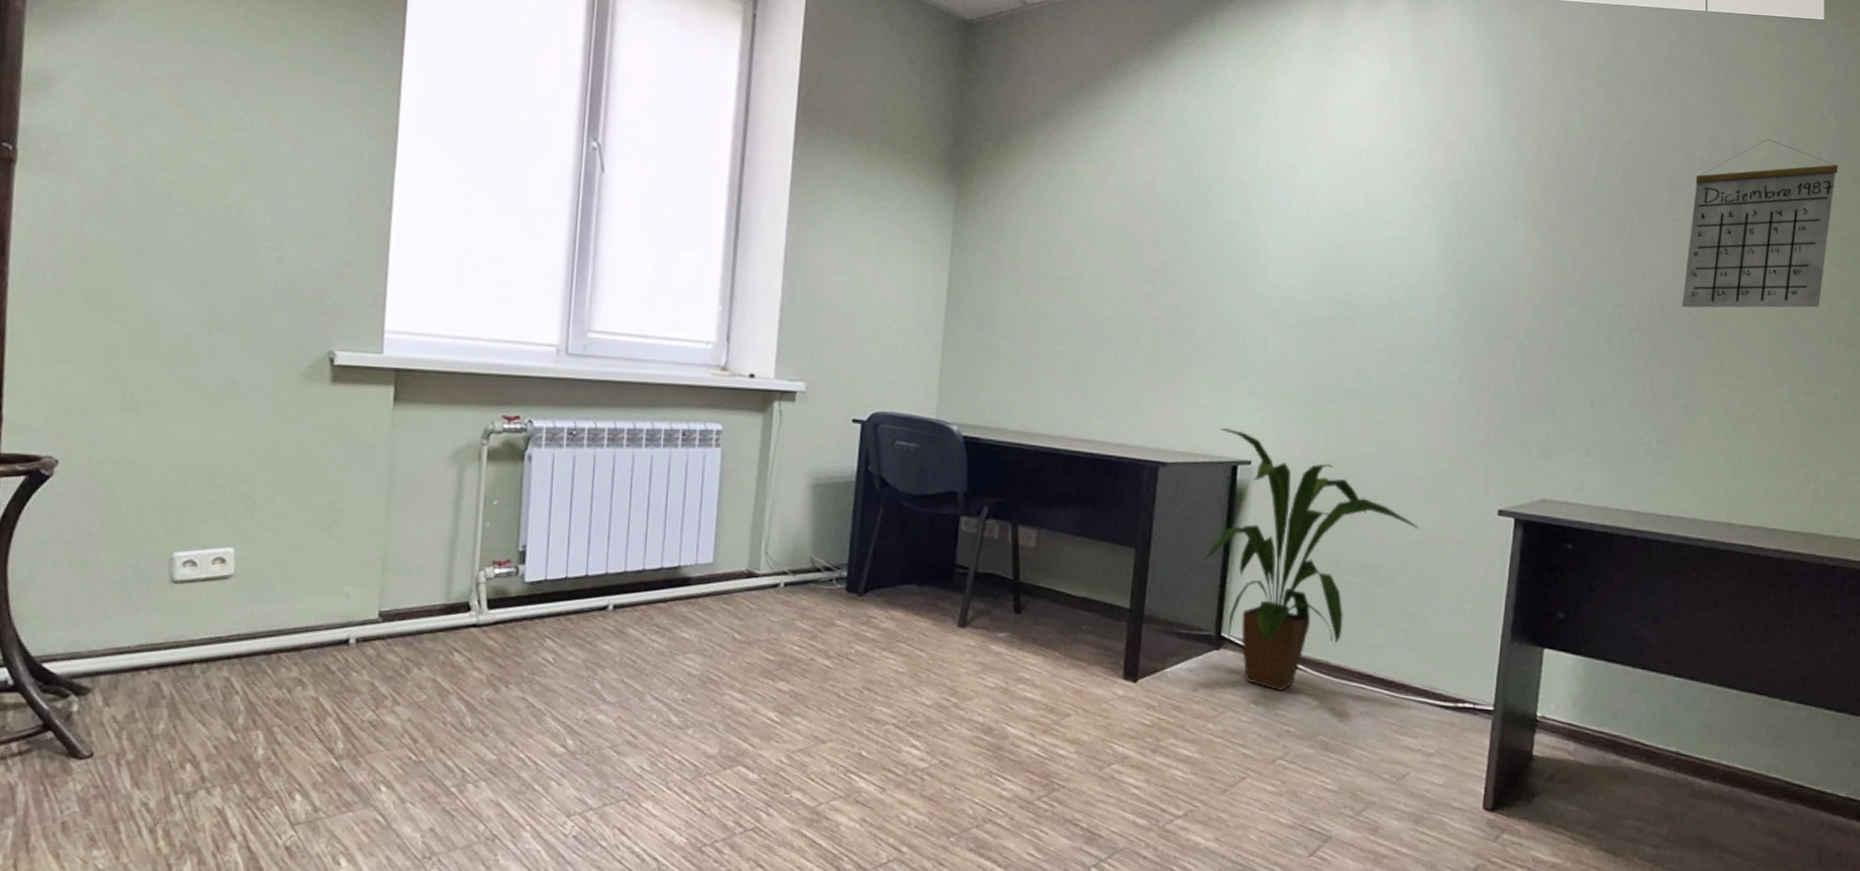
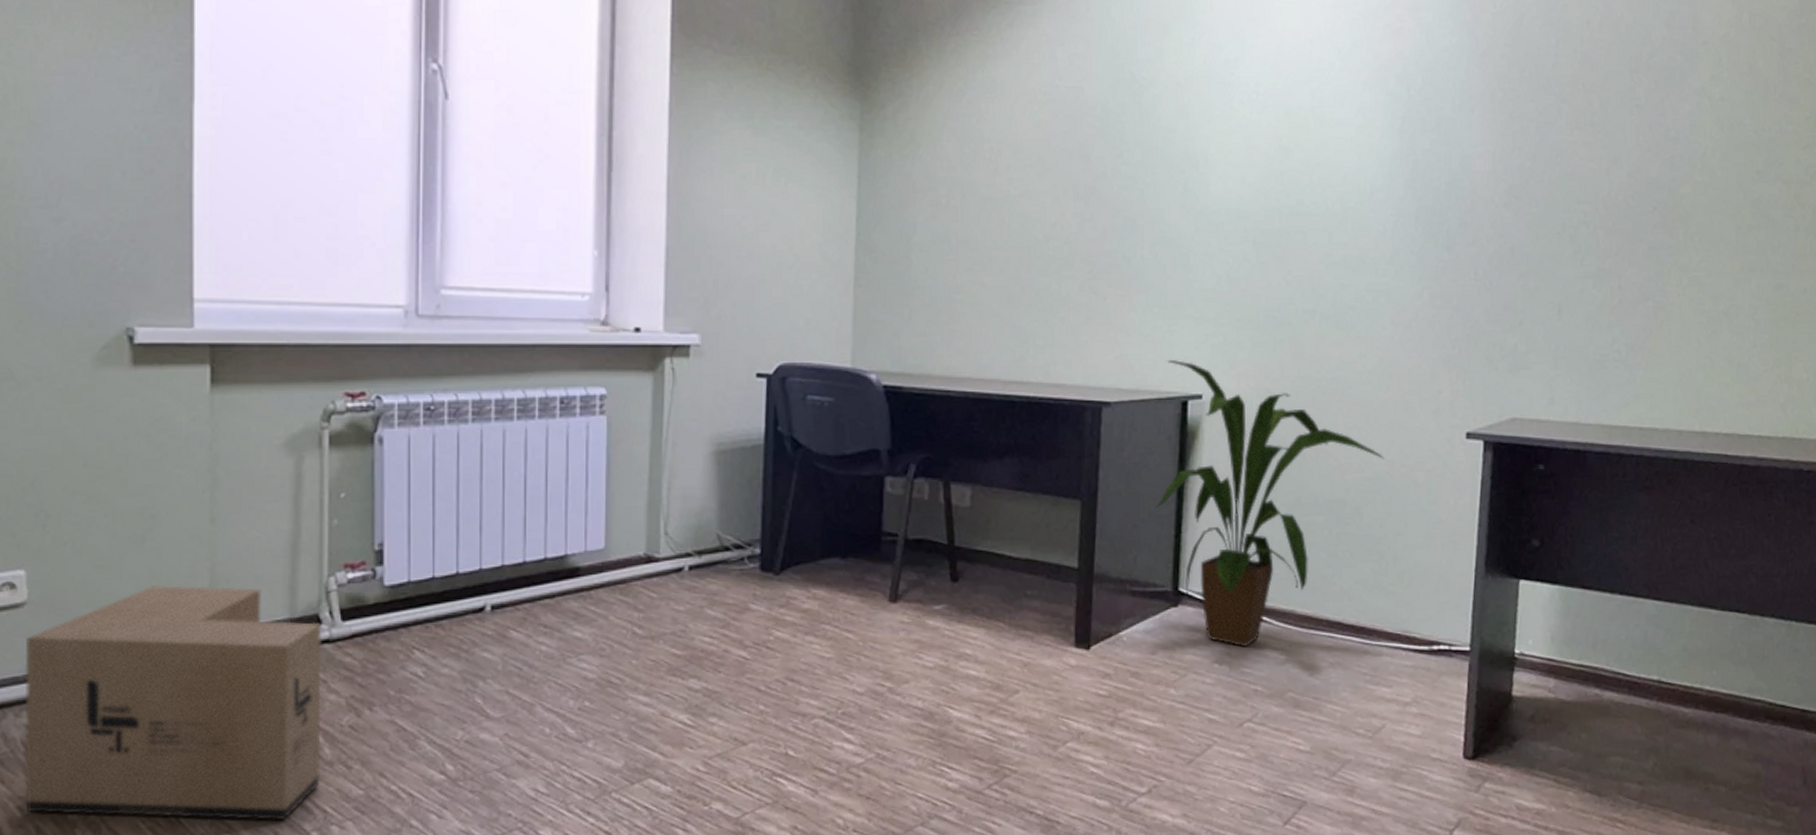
cardboard box: none [221,568,472,775] -> present [24,585,323,821]
calendar: present [1682,138,1838,308] -> none [1647,13,1800,201]

